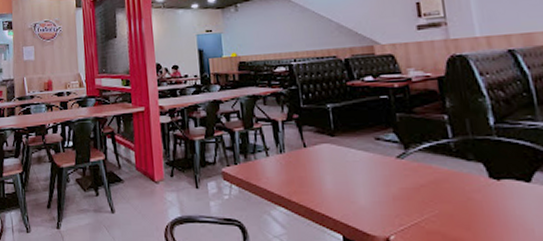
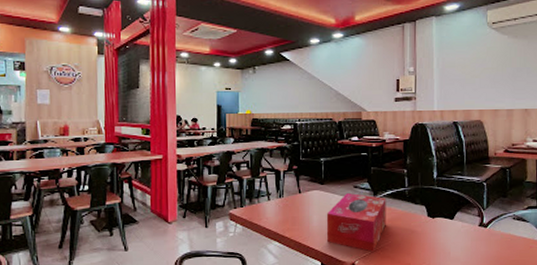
tissue box: none [342,147,428,224] -> present [326,193,386,252]

